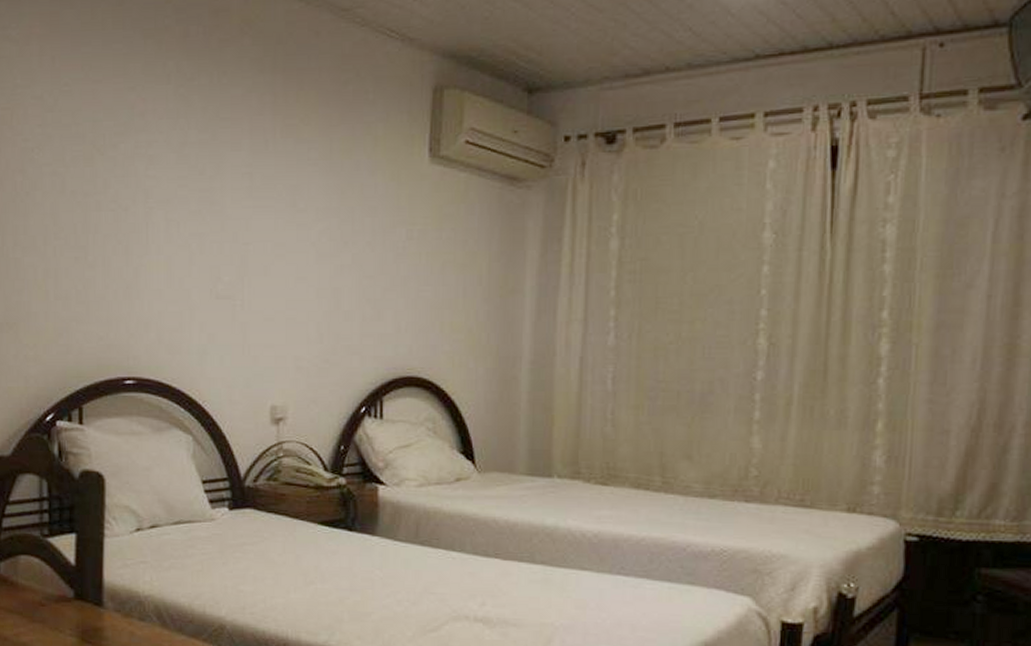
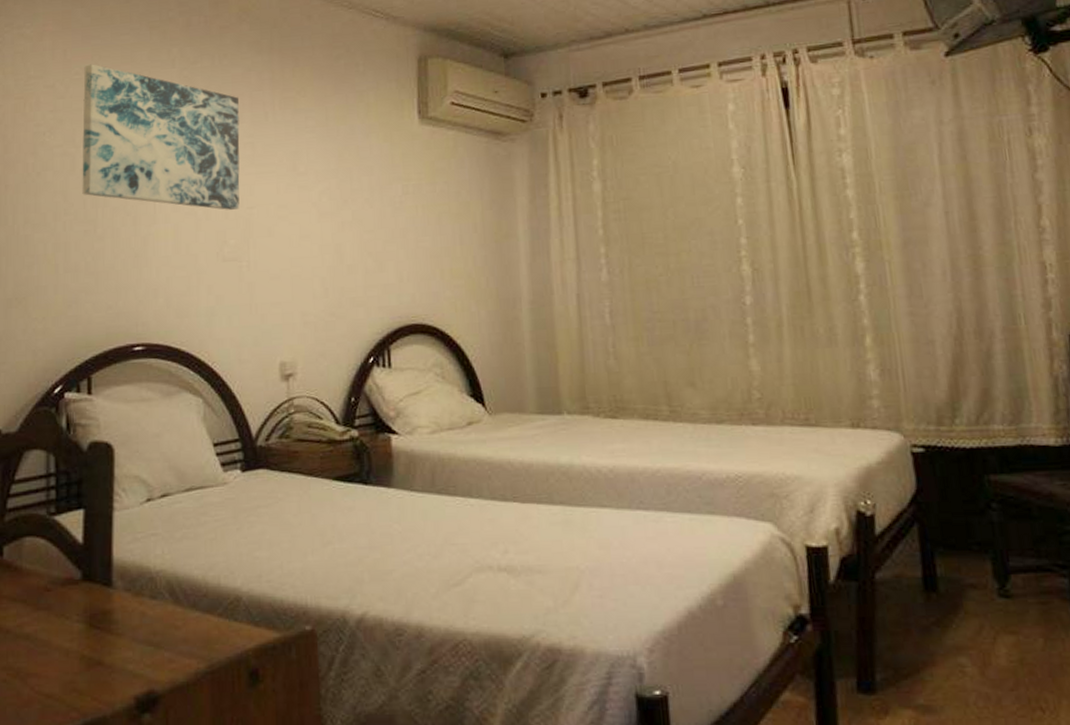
wall art: none [72,74,237,245] -> present [82,64,240,210]

